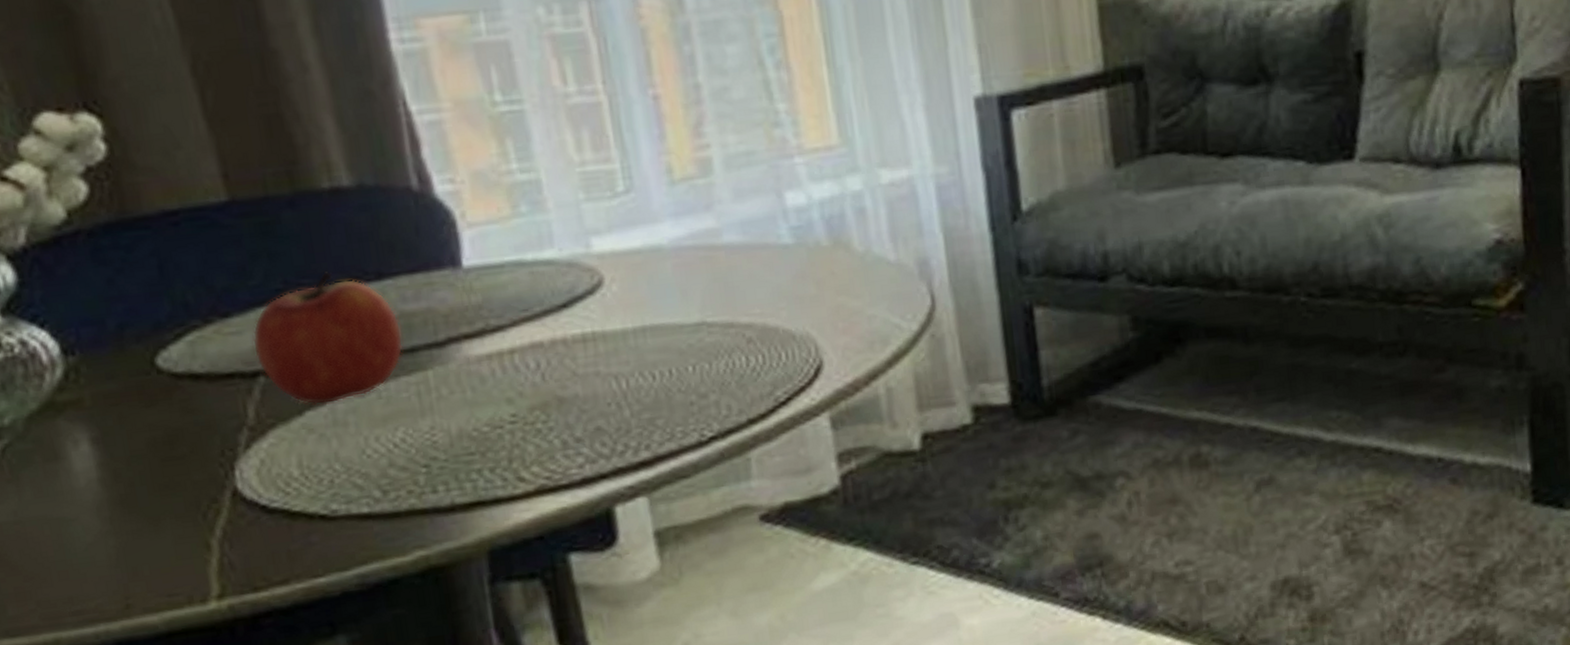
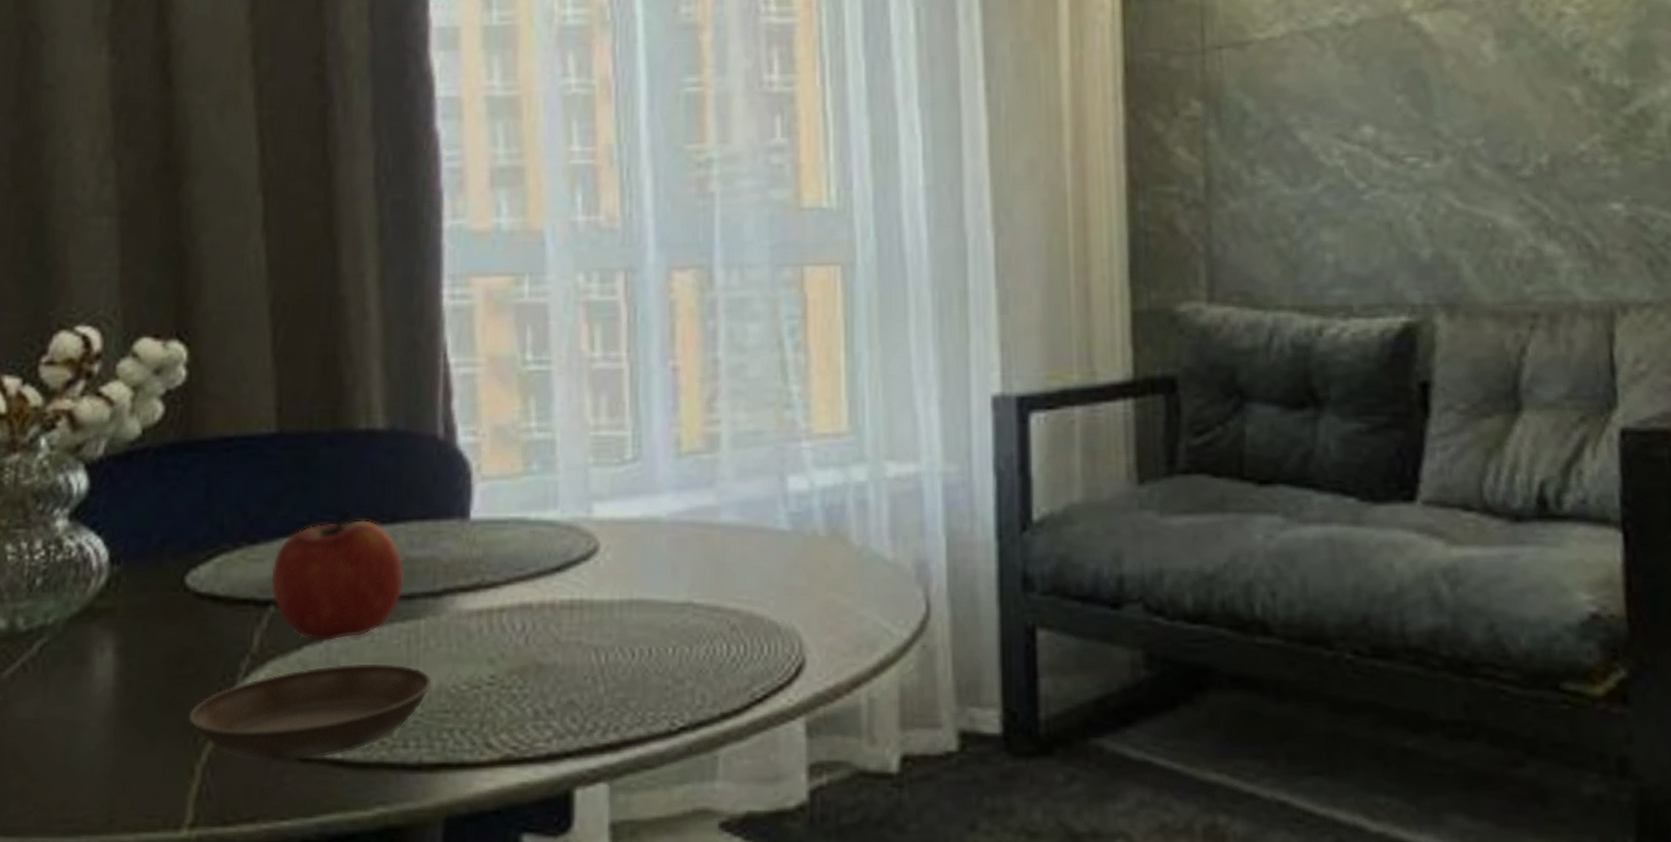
saucer: none [192,416,451,528] -> present [189,663,432,762]

